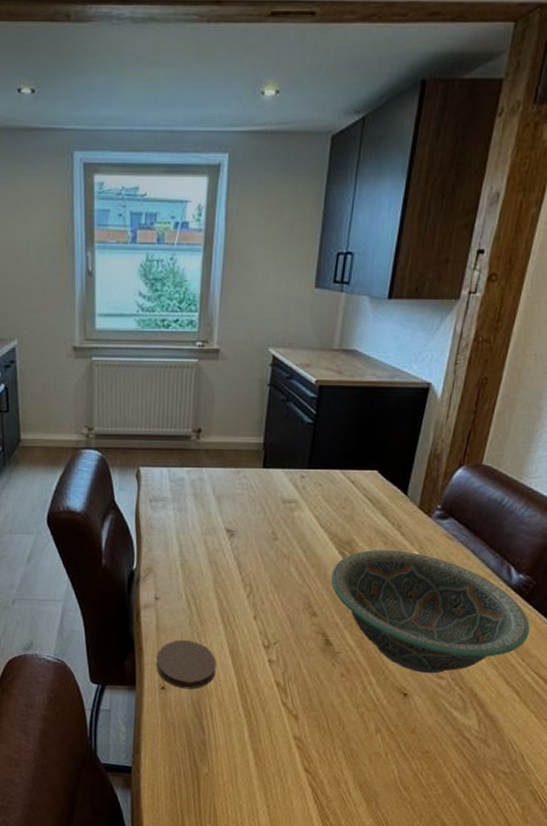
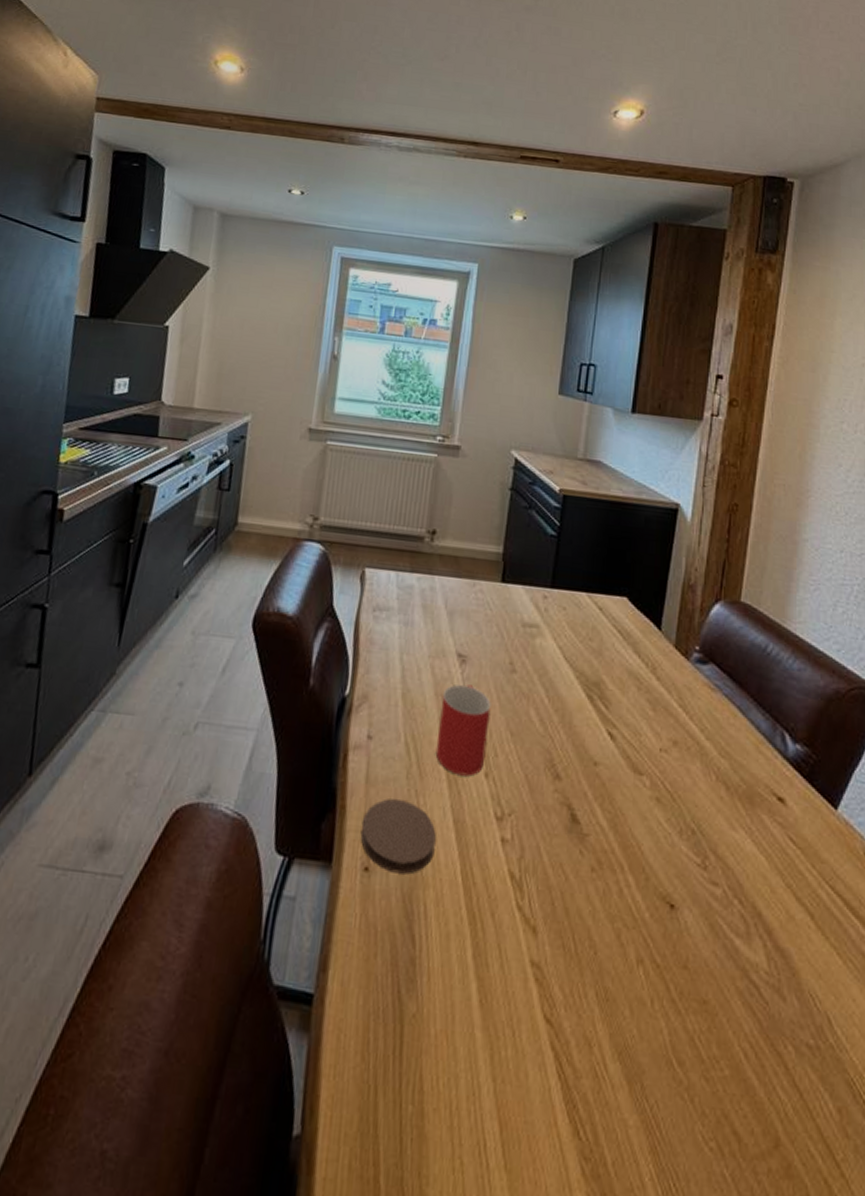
mug: none [212,553,257,620] -> present [435,684,491,777]
decorative bowl: present [330,550,530,674] -> none [577,695,816,878]

